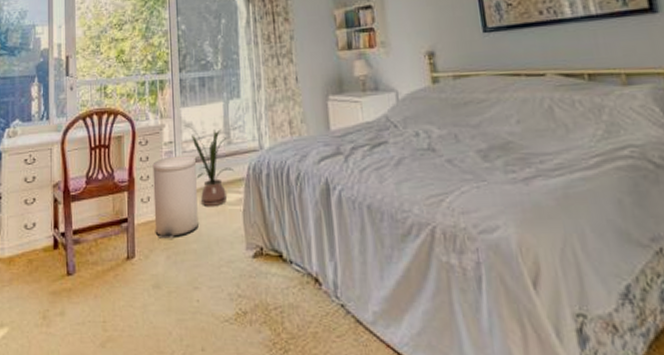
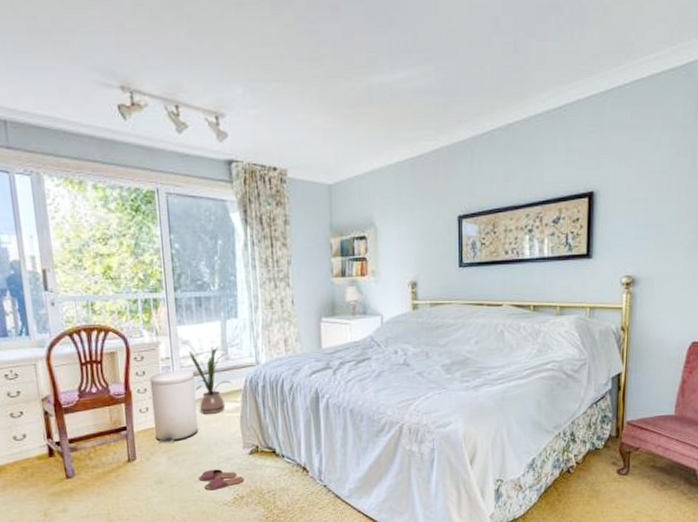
slippers: none [198,274,248,301] -> present [199,469,245,491]

